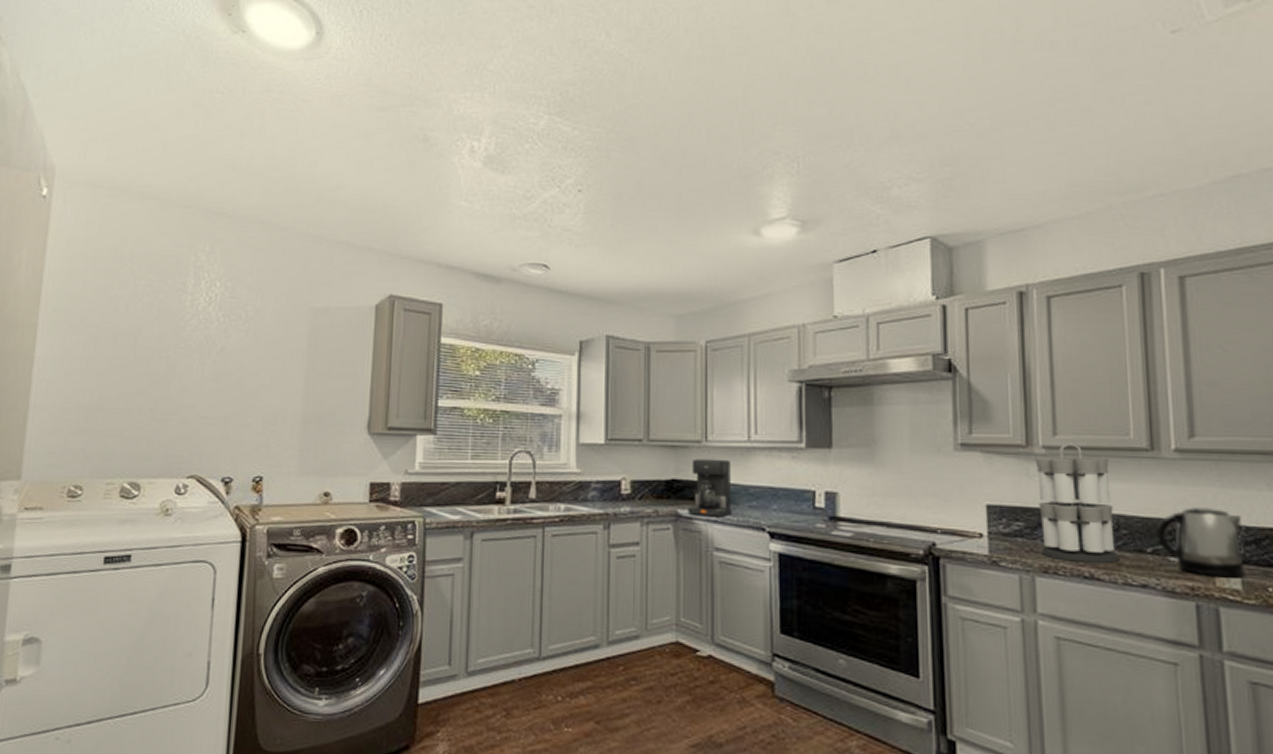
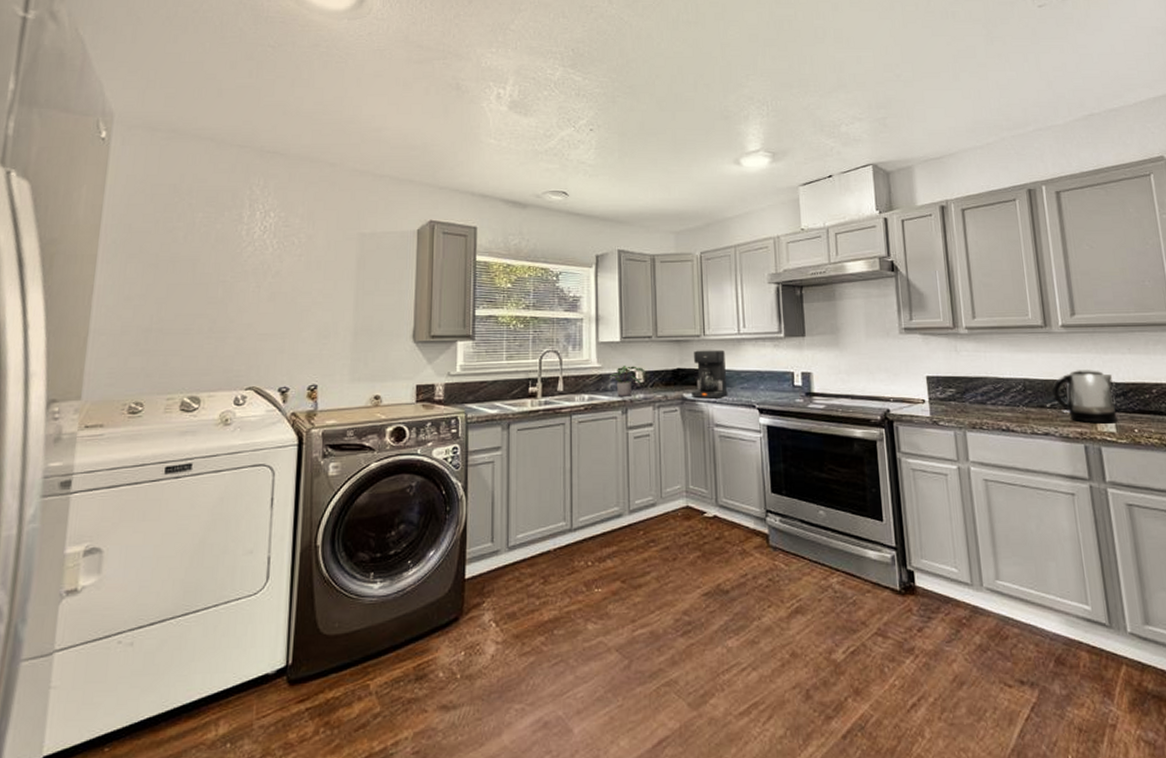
potted plant: none [590,473,633,510] -> present [609,366,645,398]
spice rack: present [1035,442,1120,563] -> none [960,323,1028,418]

